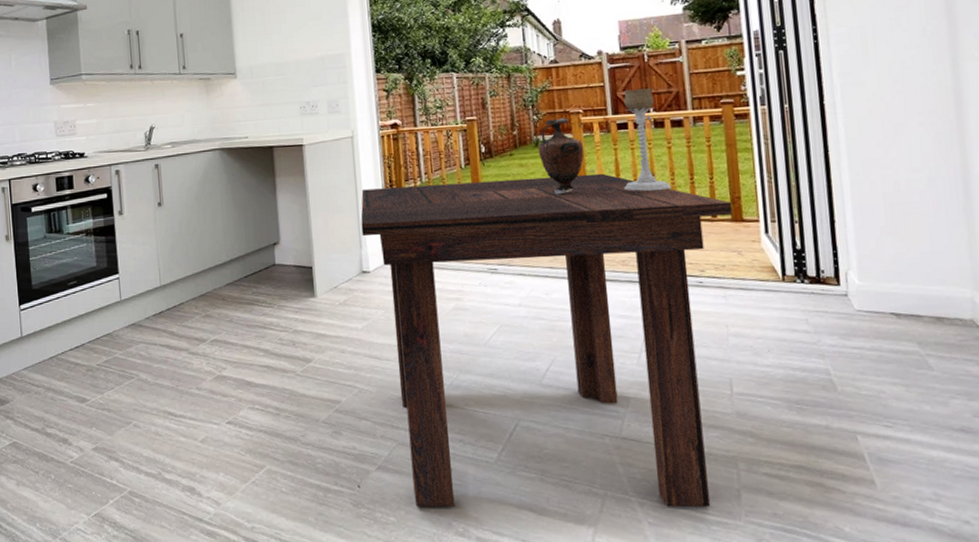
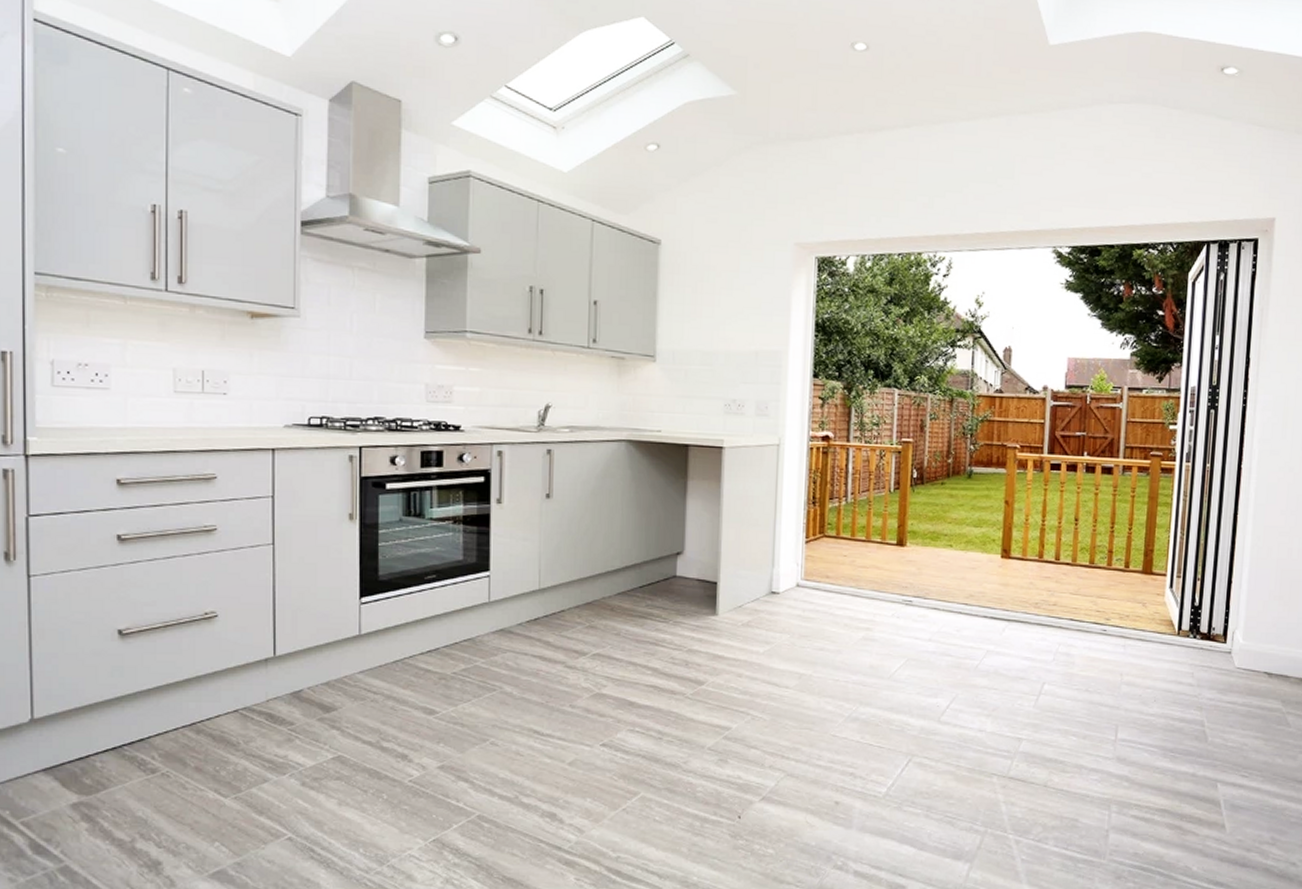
dining table: present [361,173,733,508] -> none [776,504,1145,846]
vase: present [538,117,584,195] -> none [970,450,1016,531]
candle holder: present [623,88,671,192] -> none [1048,430,1092,537]

